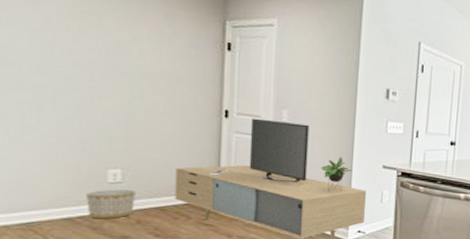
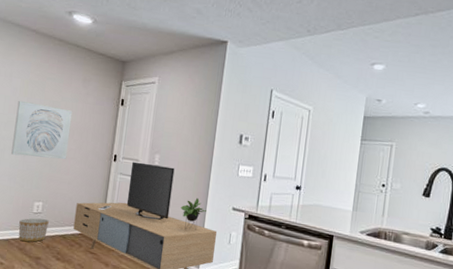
wall art: none [56,35,154,116] -> present [11,100,73,160]

